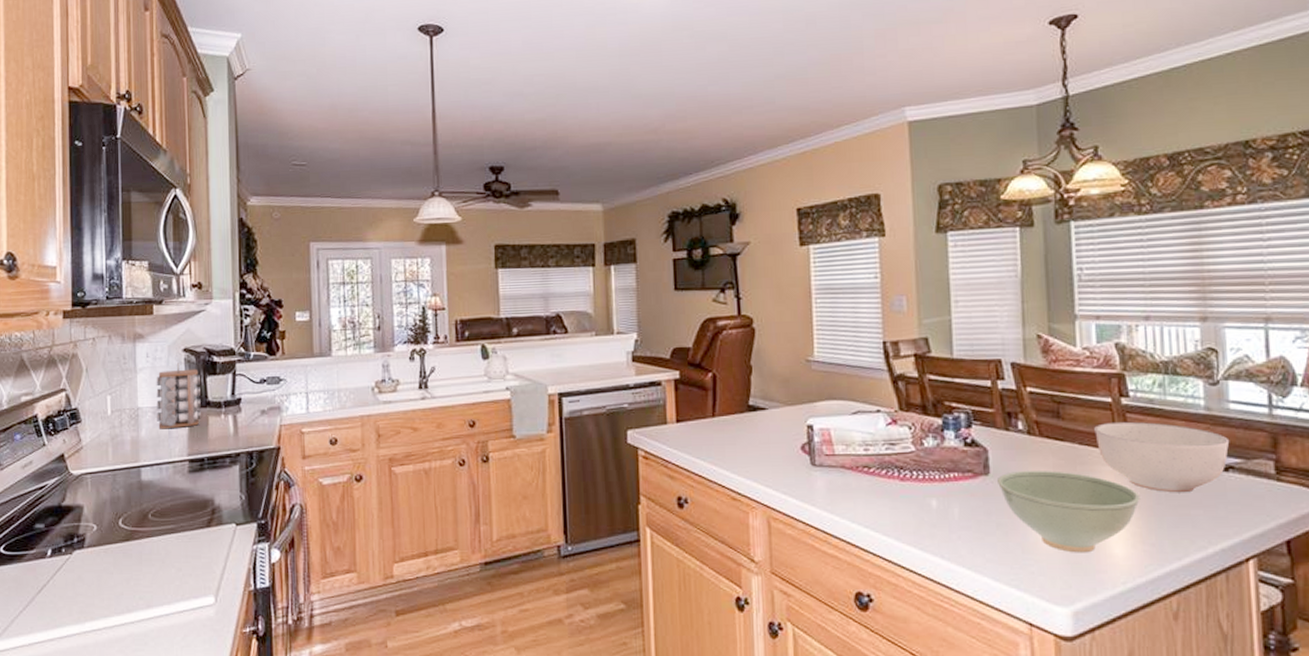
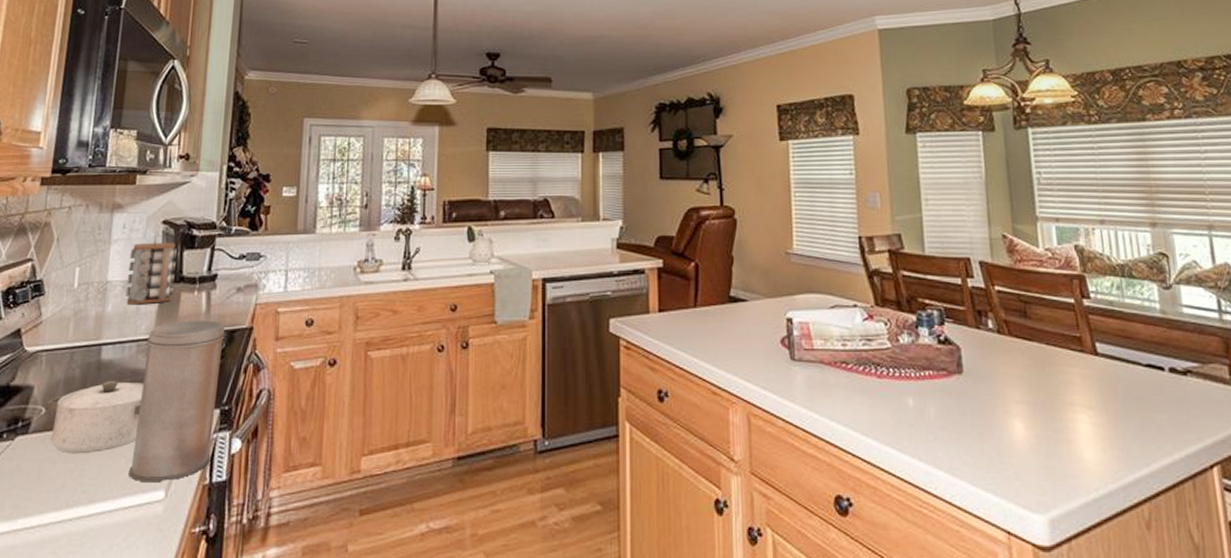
cooking pot: none [96,498,184,565] -> present [45,380,144,454]
canister: none [180,442,255,590] -> present [129,320,225,483]
bowl: present [998,471,1140,553] -> none [971,371,1107,457]
bowl: present [1094,421,1230,493] -> none [1060,322,1186,396]

